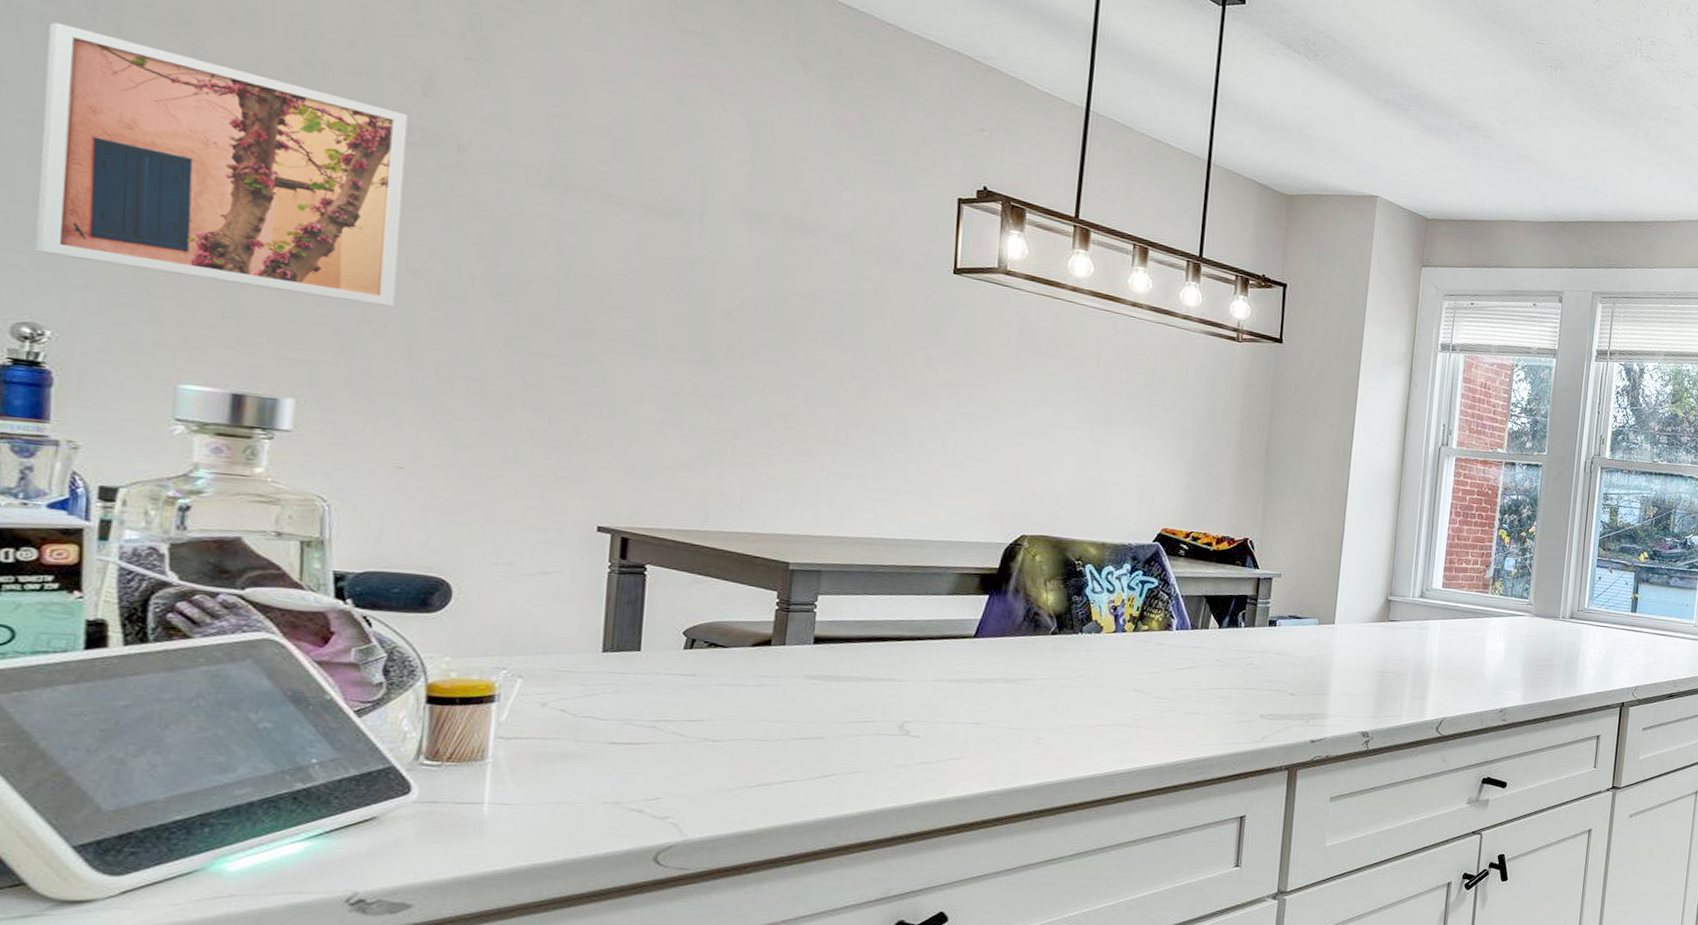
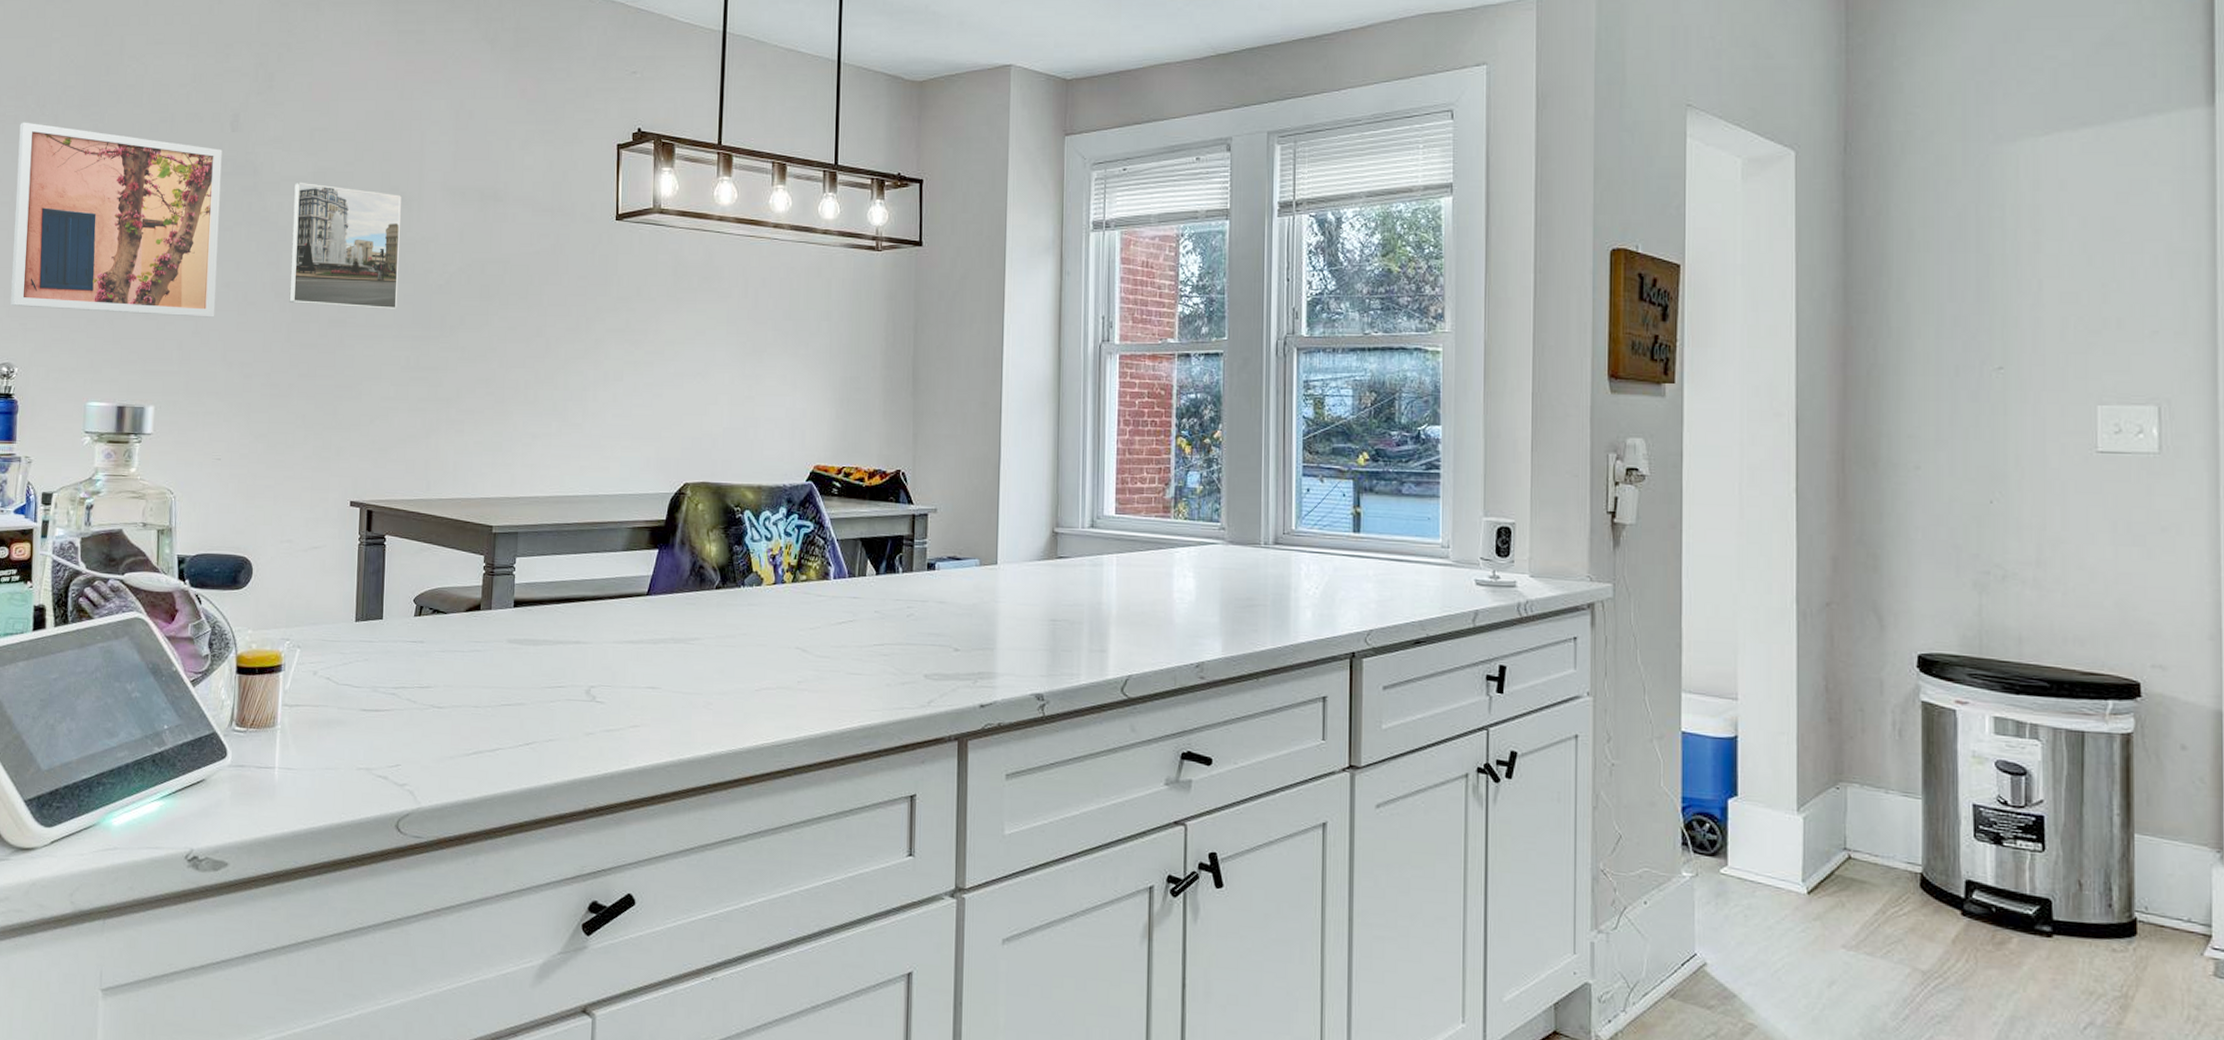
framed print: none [511,170,677,330] -> present [289,182,401,310]

